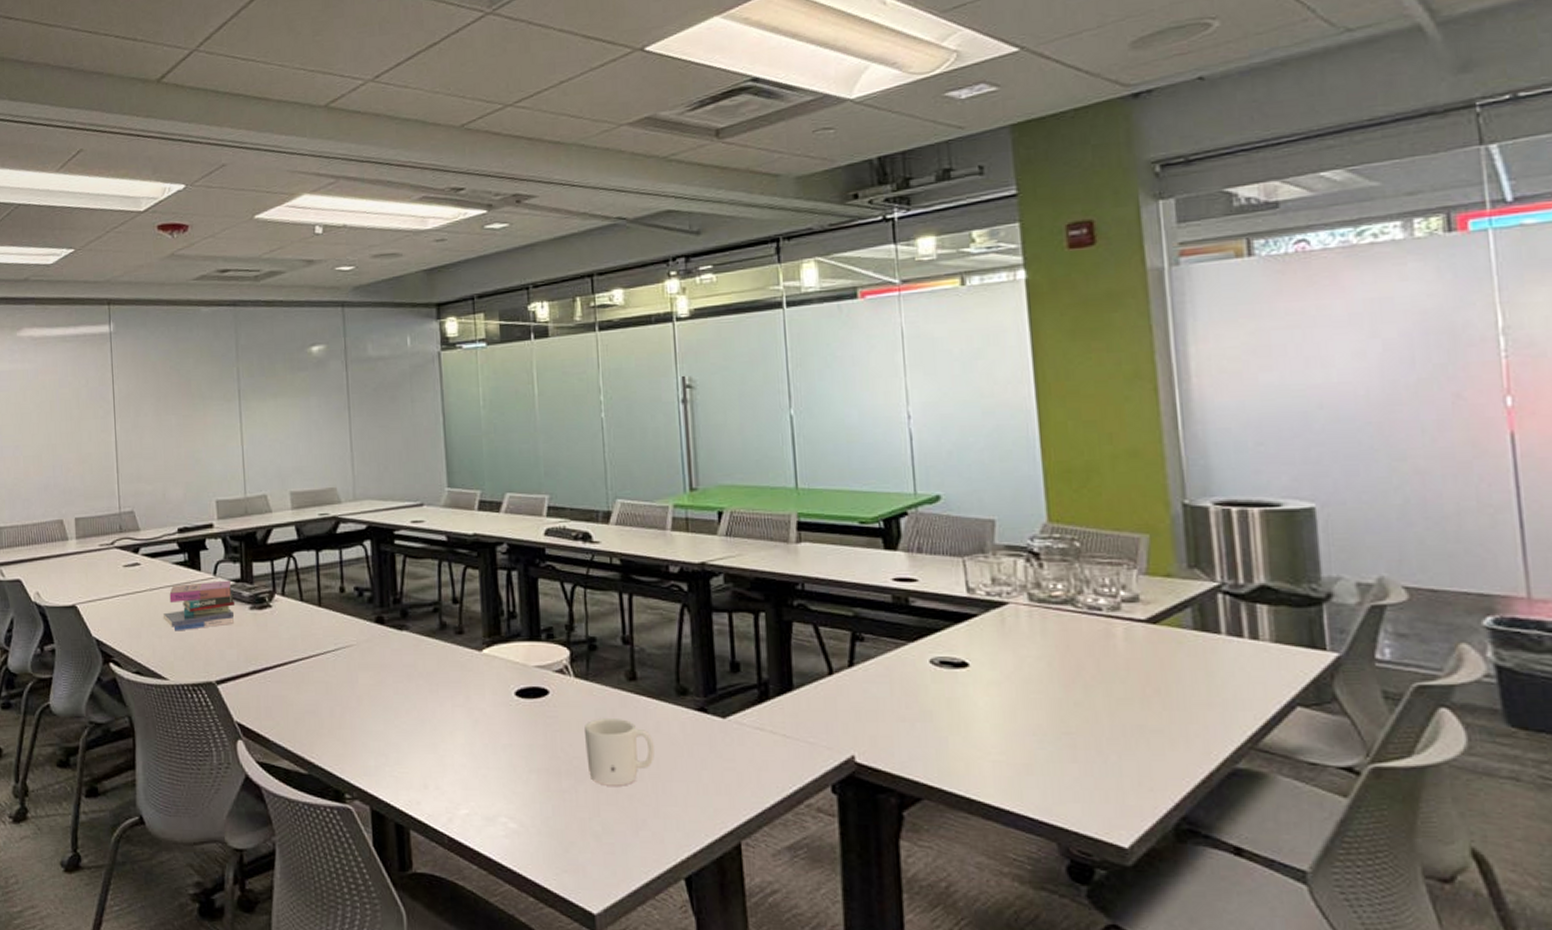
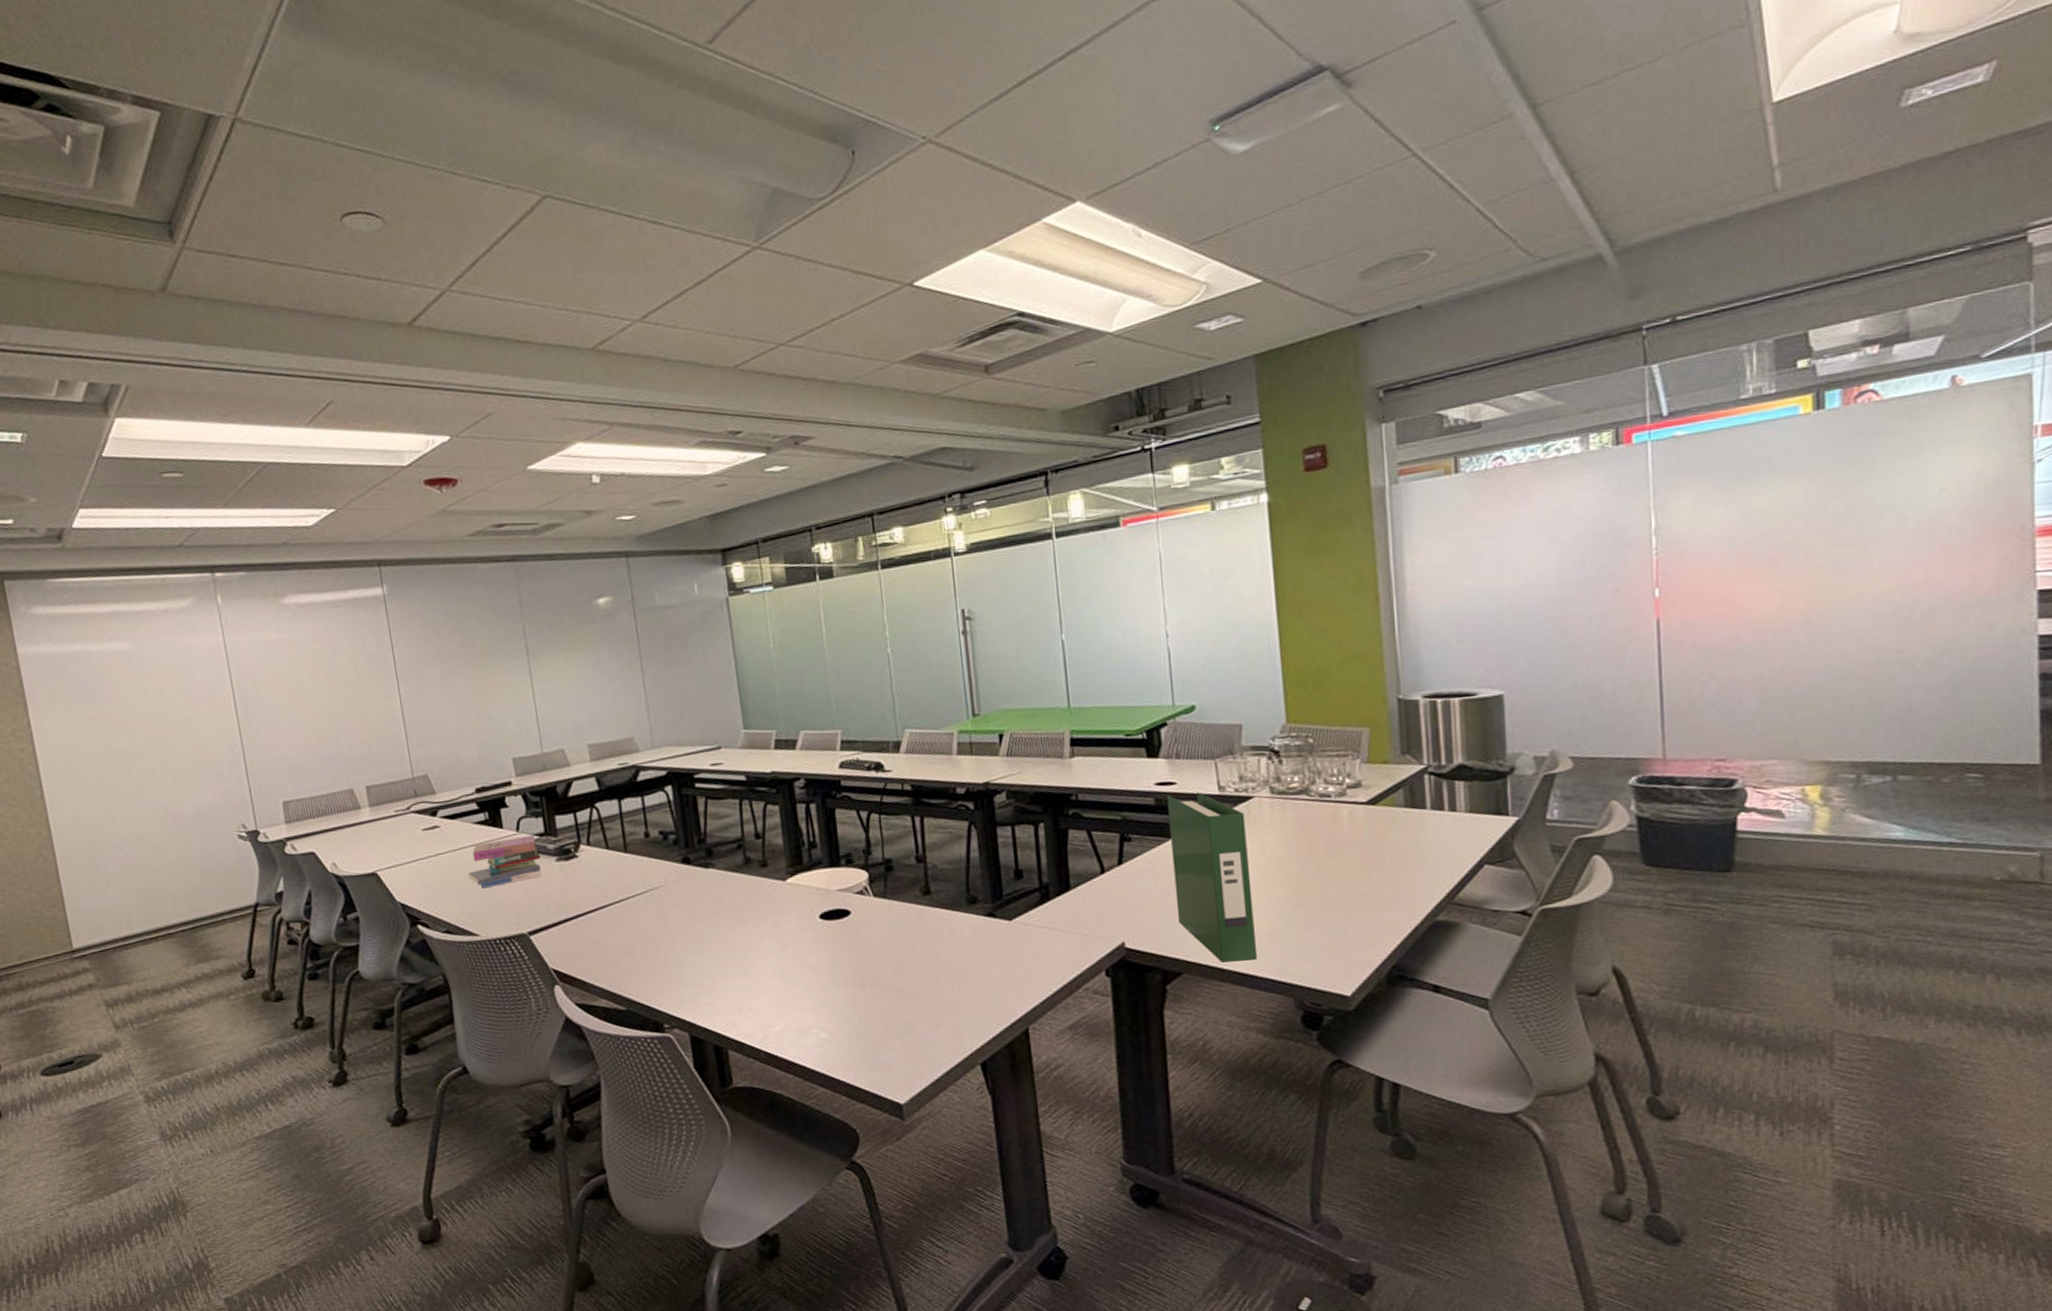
mug: present [585,719,655,786] -> none [885,930,950,991]
binder: none [906,592,1013,792] -> present [1166,792,1258,963]

